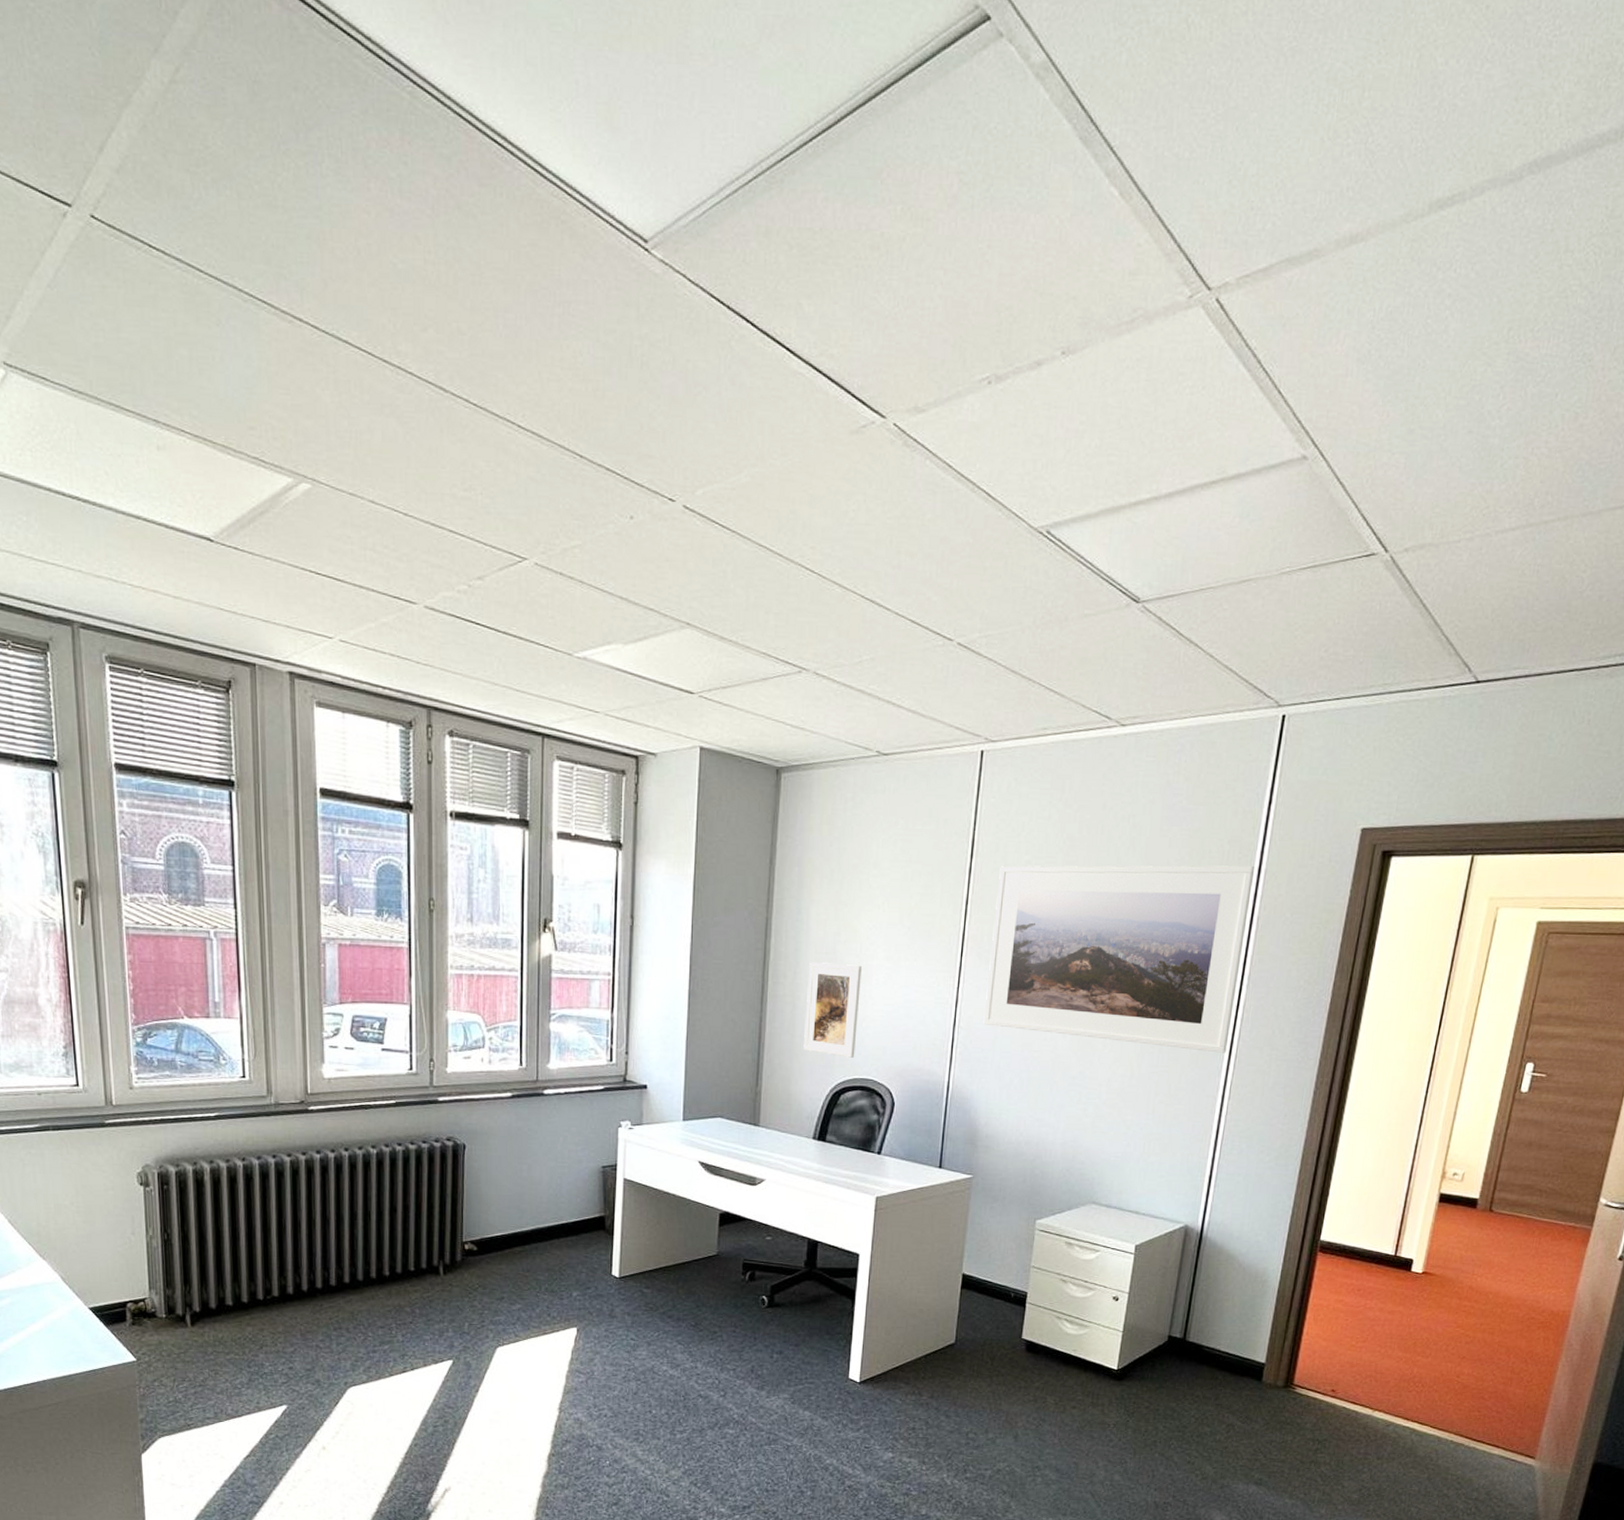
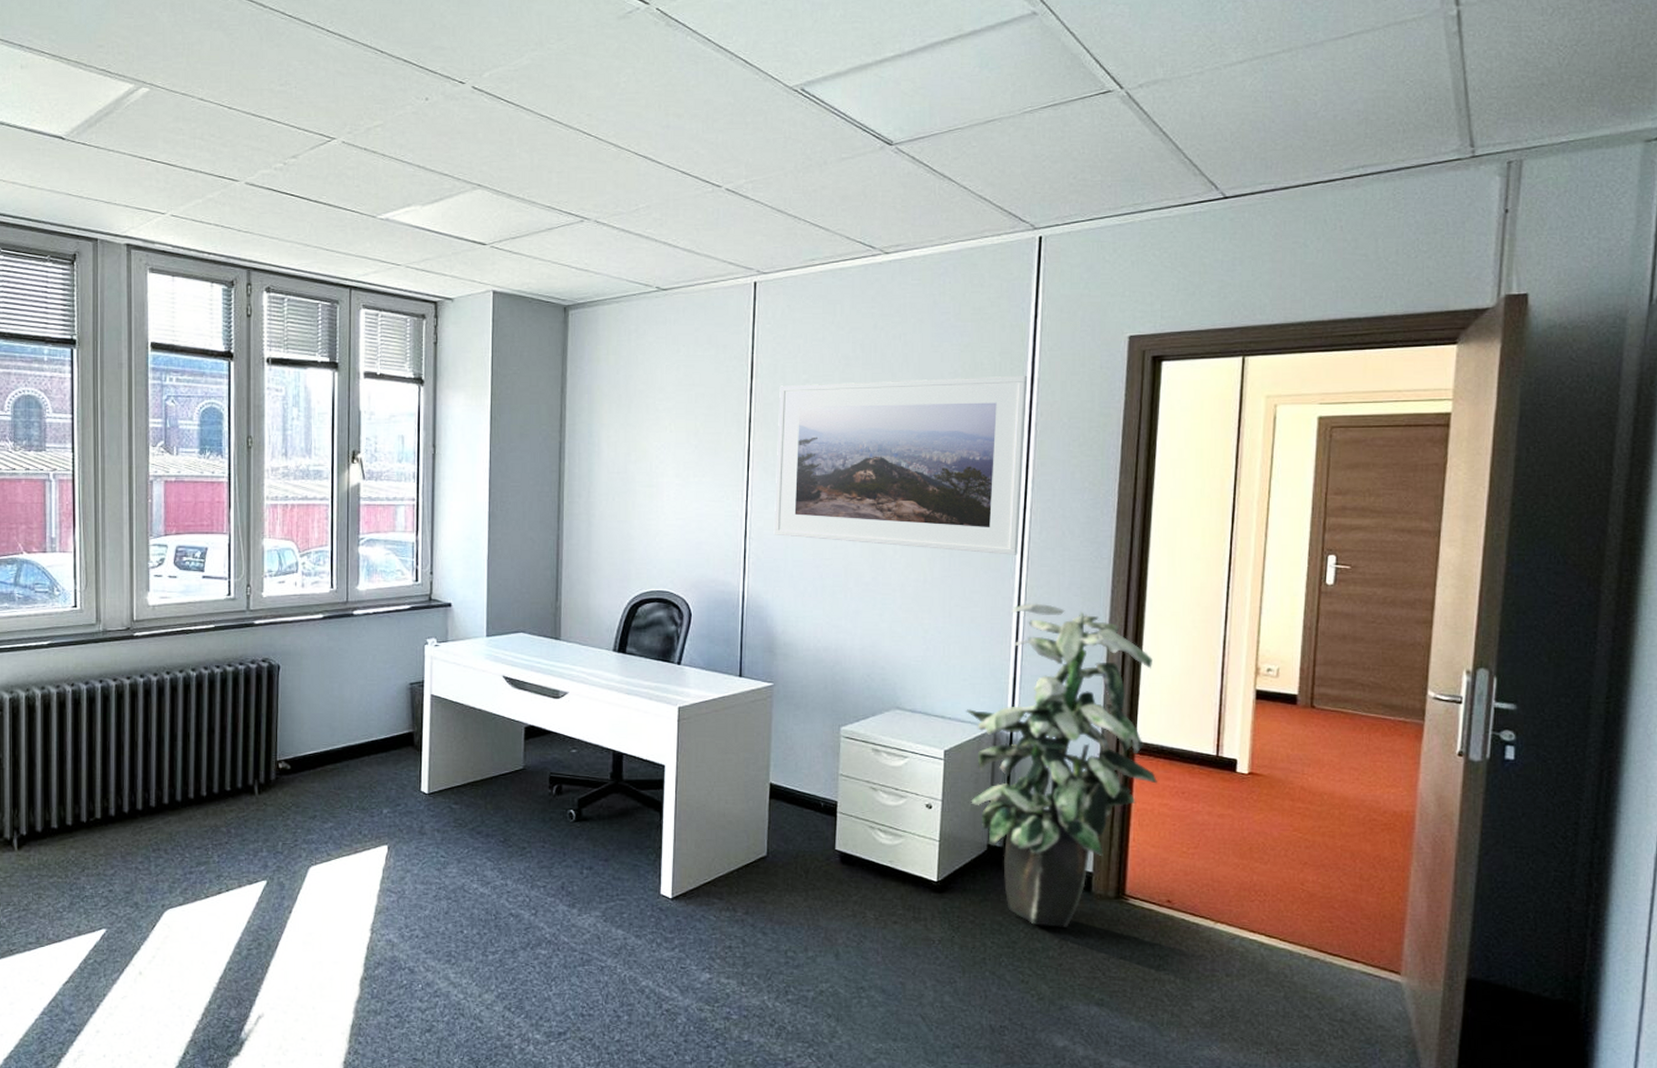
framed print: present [804,962,862,1058] -> none [600,481,652,571]
indoor plant: none [1156,1102,1346,1414] -> present [966,603,1158,927]

